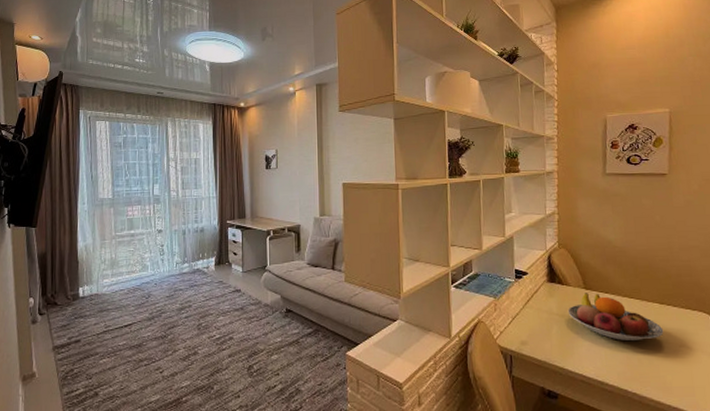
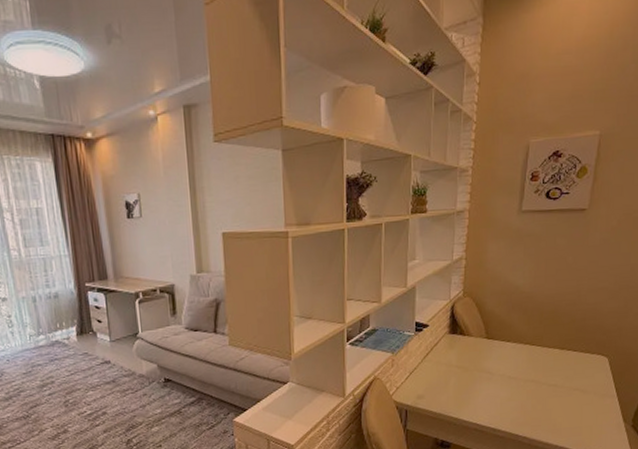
fruit bowl: present [567,293,664,340] -> none [467,342,561,388]

